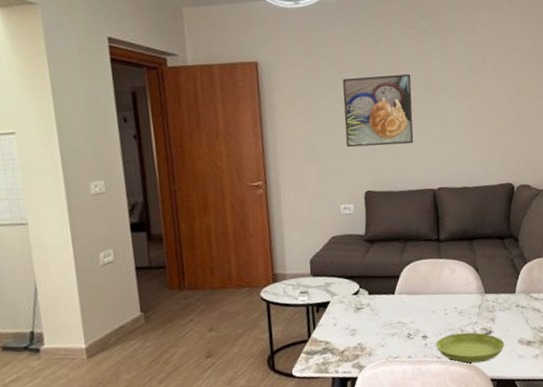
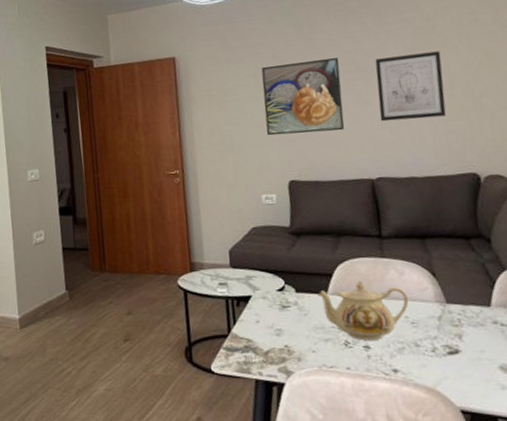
teapot: none [387,279,458,332] -> present [317,280,409,341]
saucer: present [436,332,505,364] -> none [382,348,480,387]
wall art: none [440,74,493,137] -> present [375,51,447,122]

